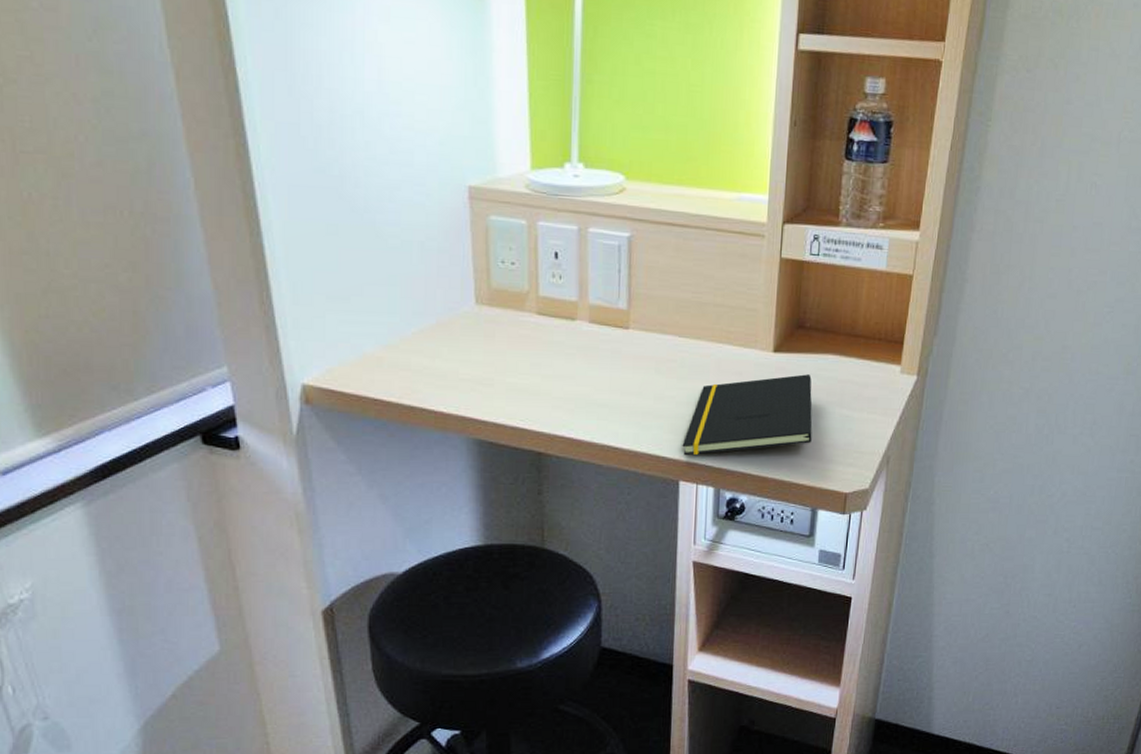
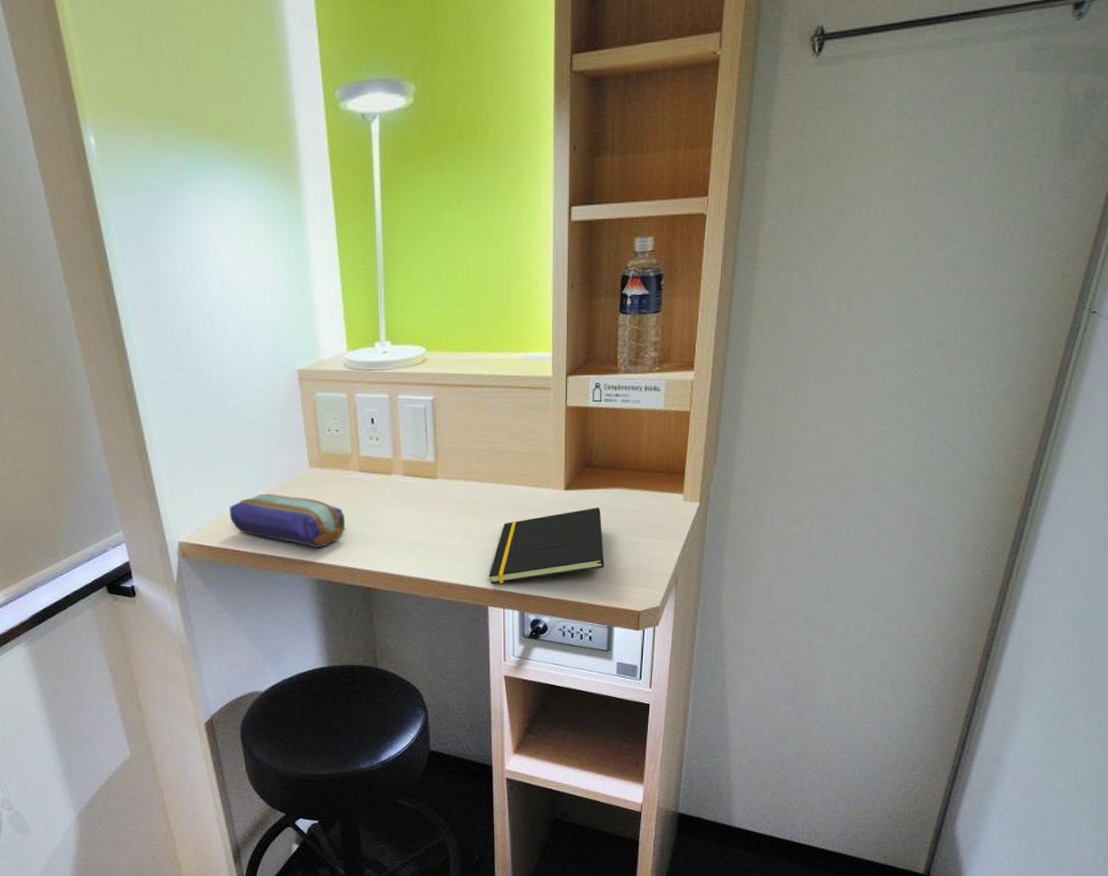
pencil case: none [370,332,516,402] -> present [229,493,346,548]

